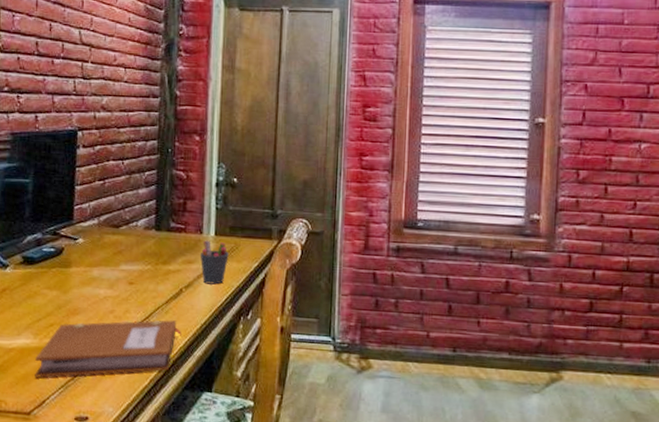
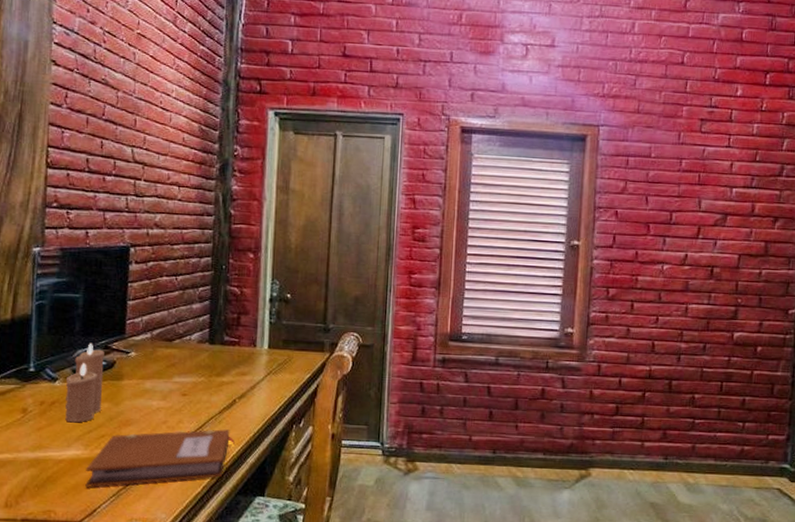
candle: none [15,229,53,311] -> present [65,342,104,423]
pen holder: present [200,240,229,285] -> none [253,353,282,395]

